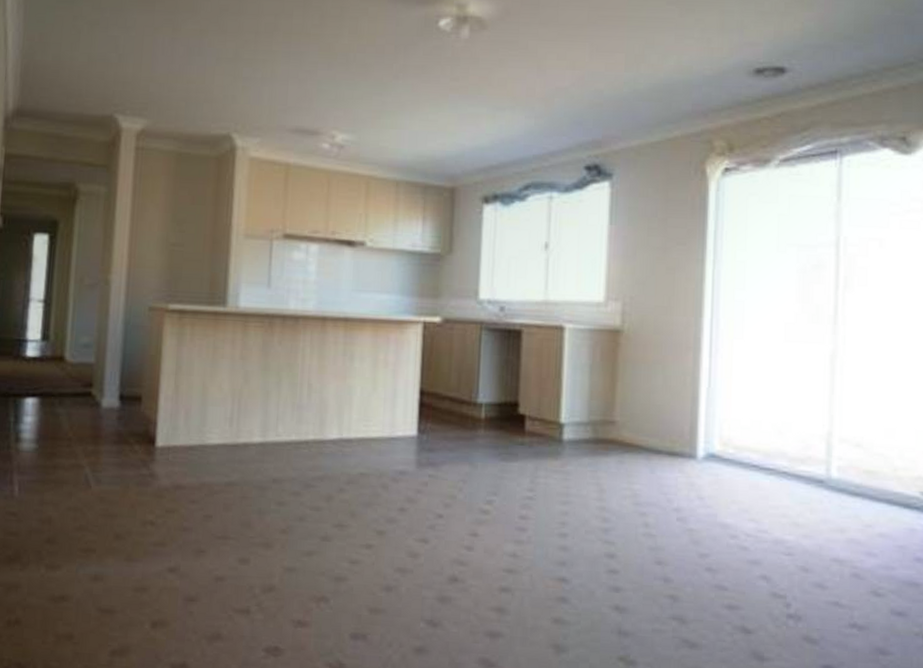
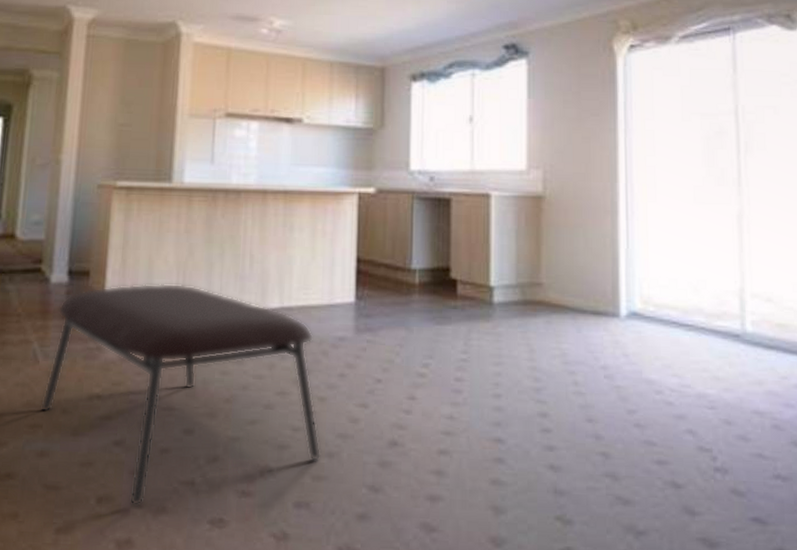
coffee table: none [93,410,379,633] -> present [40,283,322,507]

